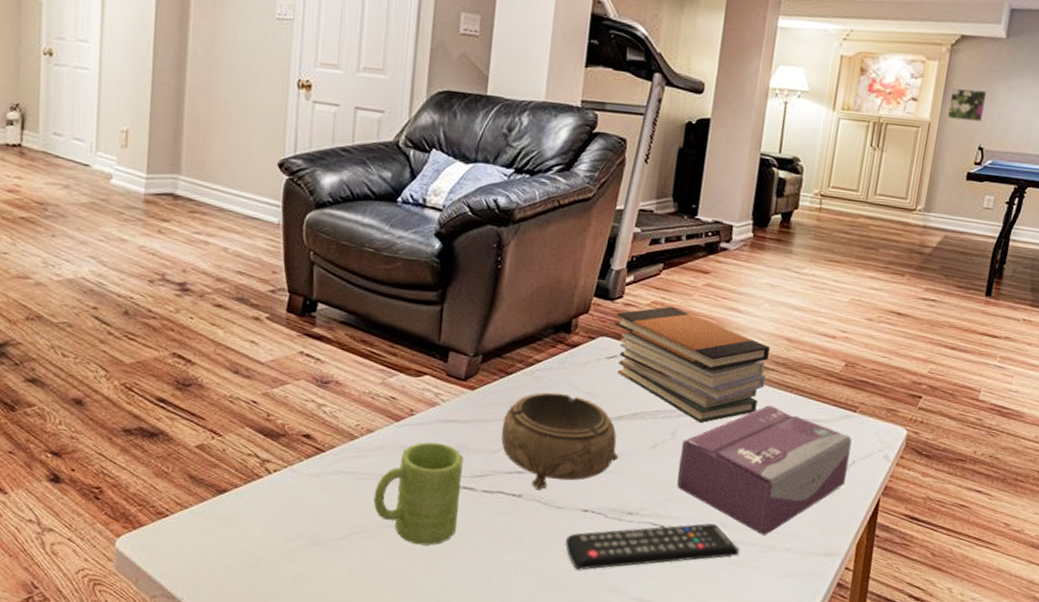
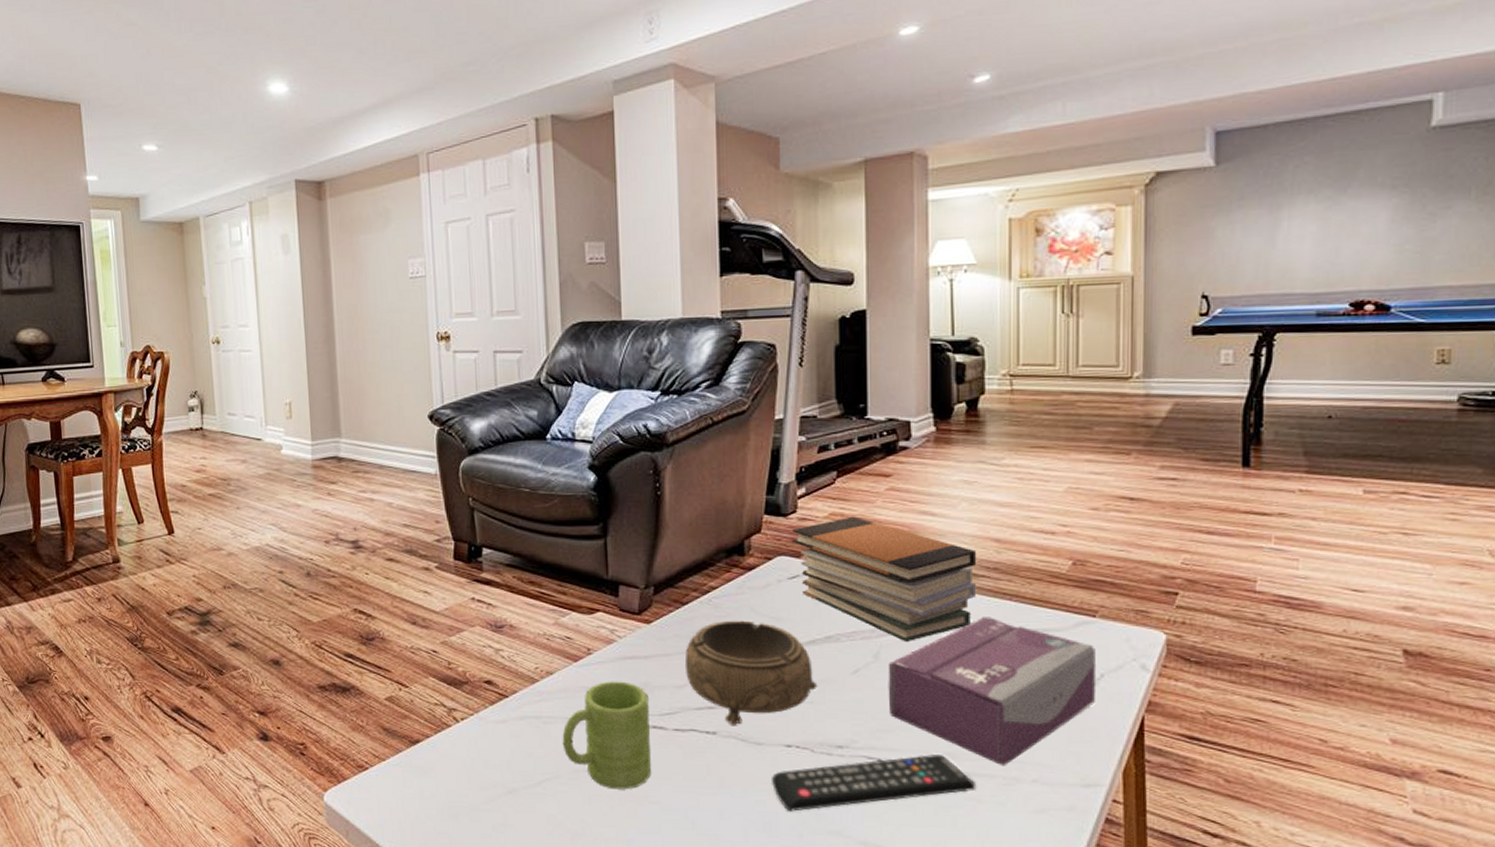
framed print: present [946,88,988,122] -> none [1153,230,1202,268]

